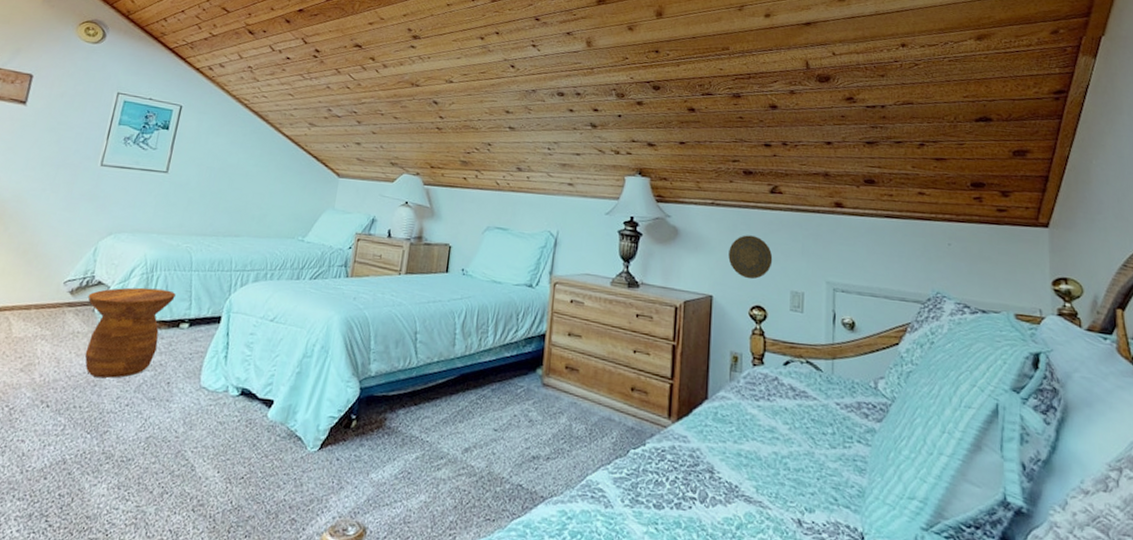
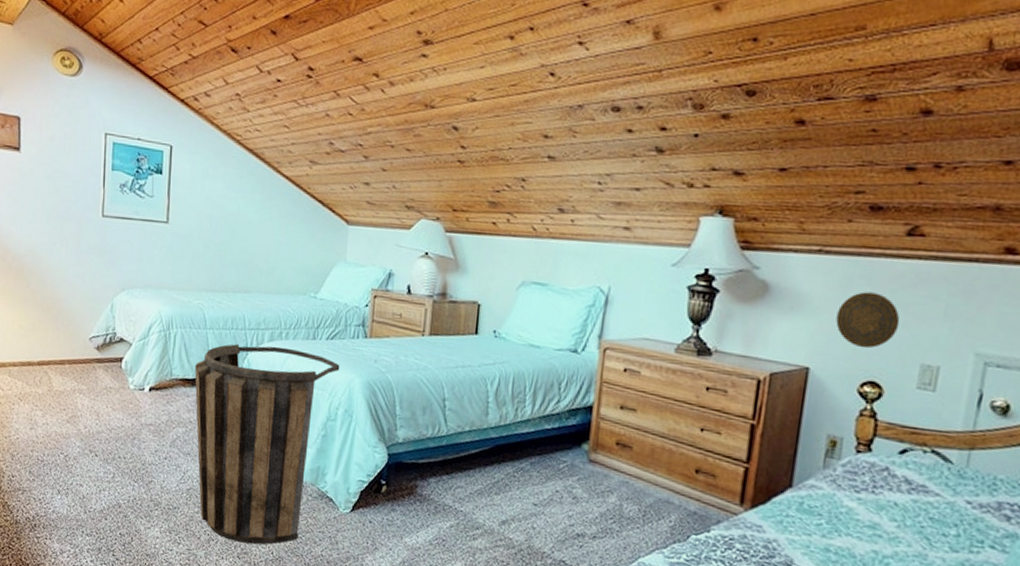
side table: present [84,287,176,378] -> none [113,344,195,433]
basket: none [156,285,321,494] -> present [195,344,340,545]

